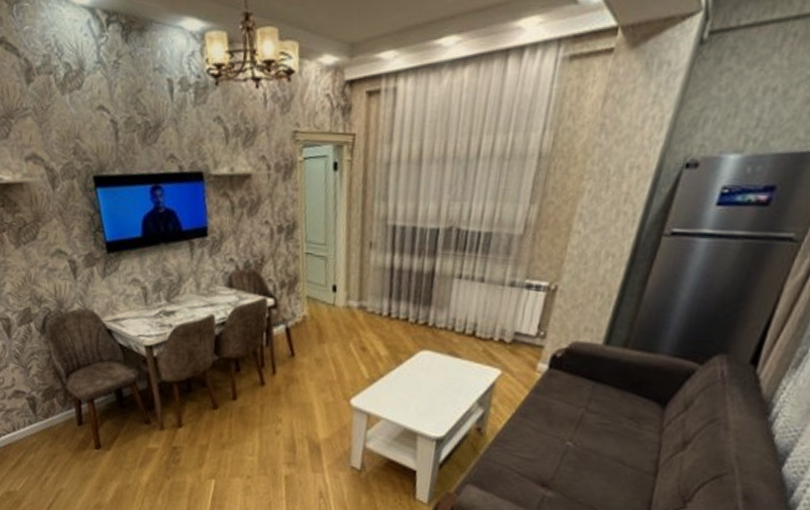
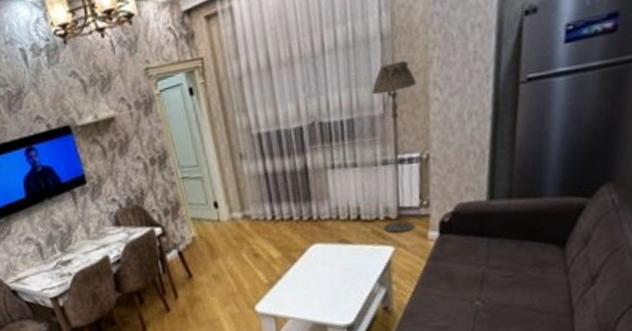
floor lamp: none [495,184,563,359] -> present [371,60,416,233]

